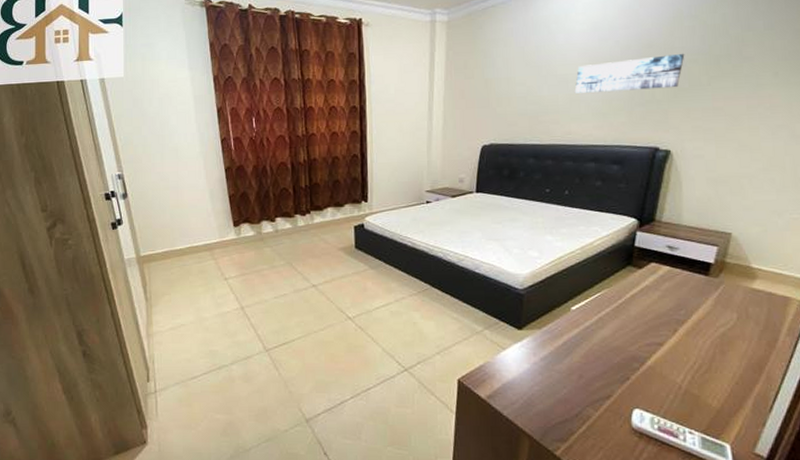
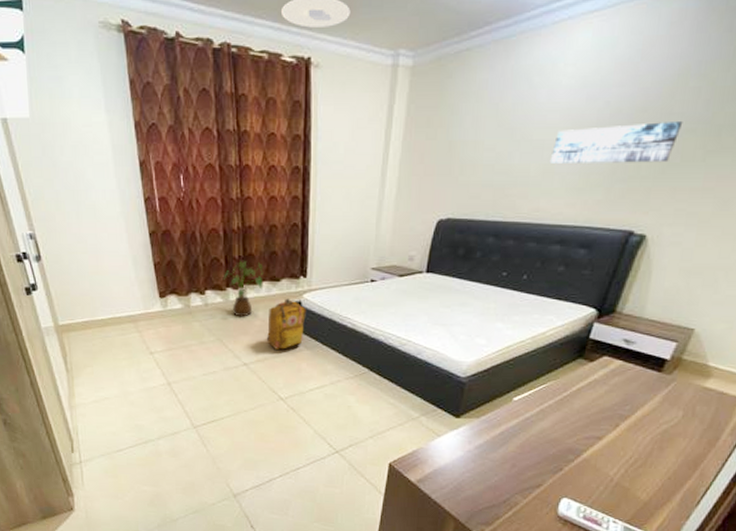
house plant: none [291,189,329,241] -> present [222,261,264,317]
backpack: none [333,221,369,270] -> present [266,298,306,350]

